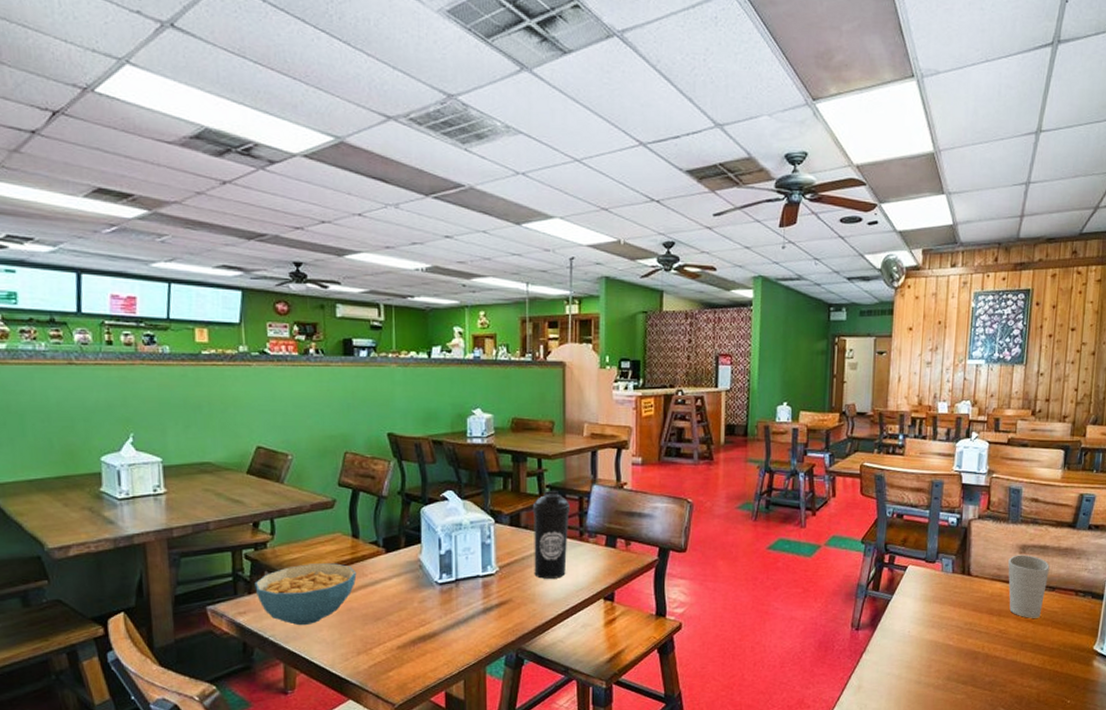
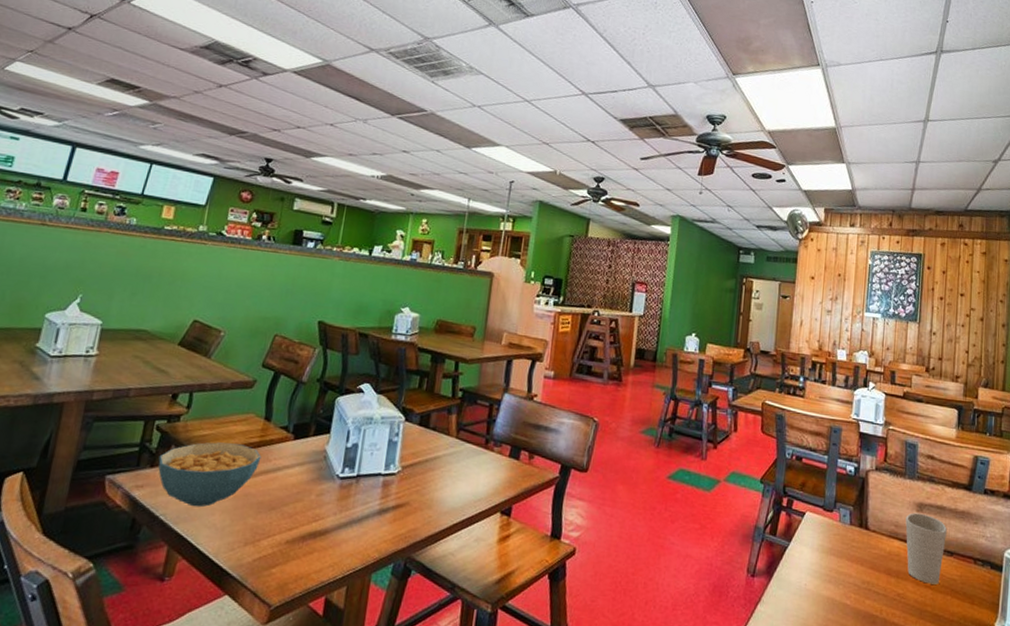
water bottle: present [532,491,571,579] -> none [435,394,481,486]

